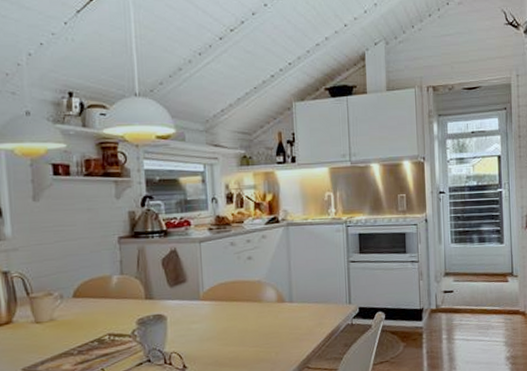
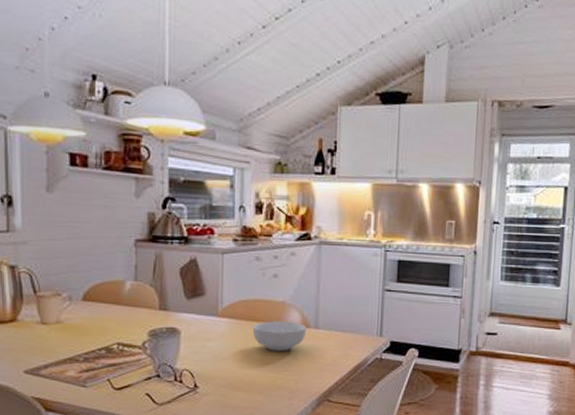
cereal bowl: none [232,298,282,327] -> present [252,321,306,351]

